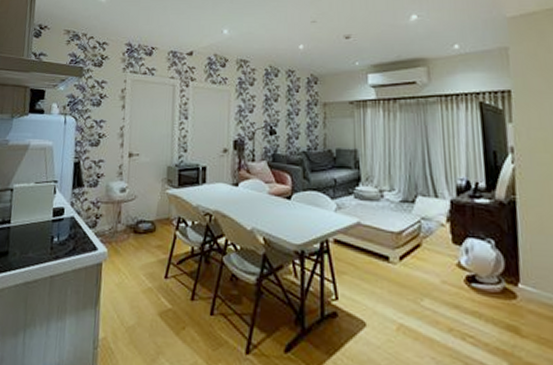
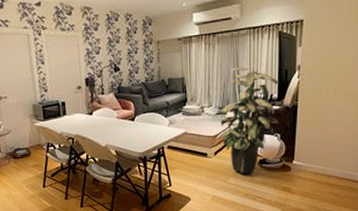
indoor plant: none [400,142,491,297] -> present [216,67,279,175]

